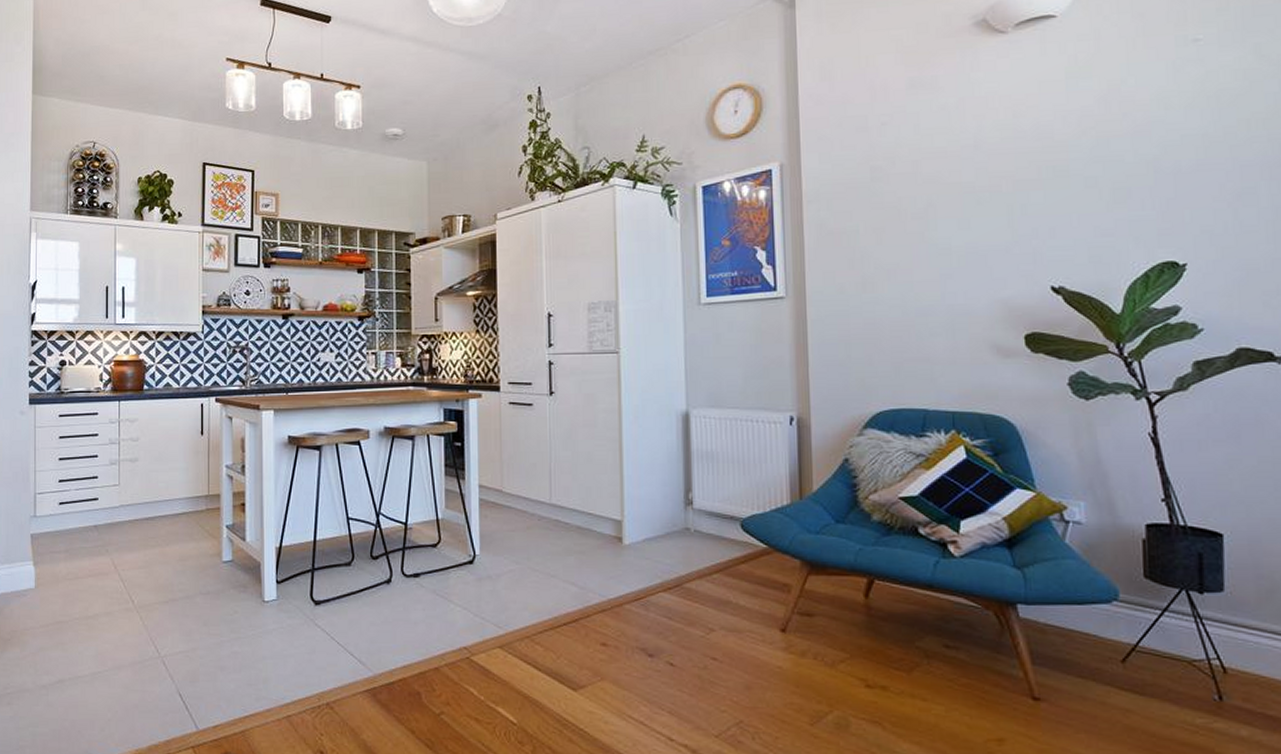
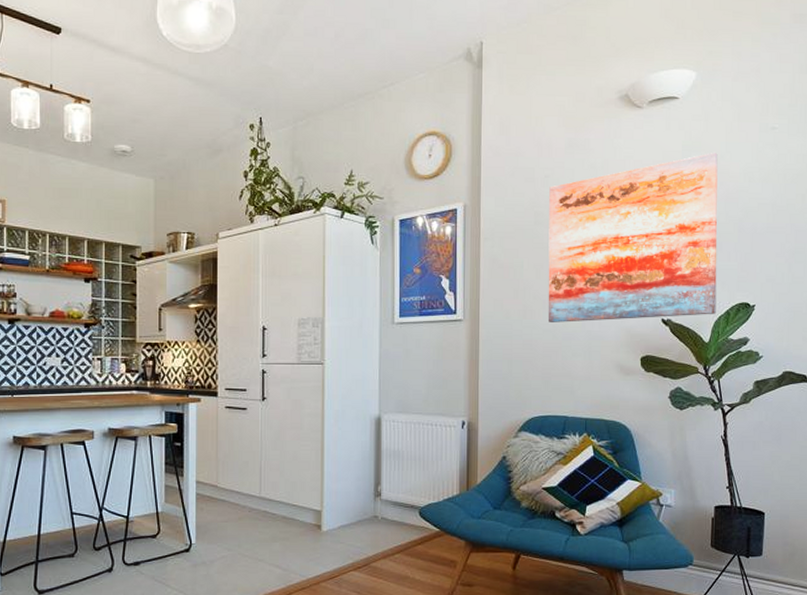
wall art: none [888,76,1129,296] -> present [547,152,718,323]

